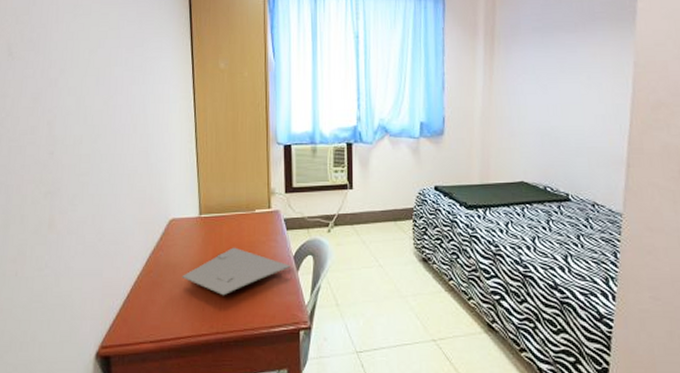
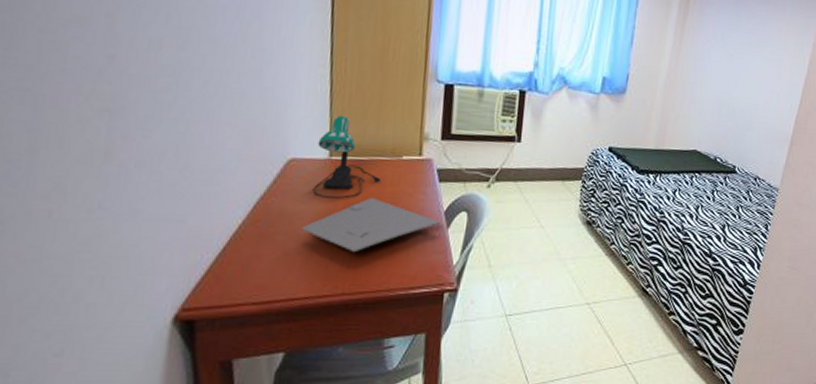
desk lamp: none [189,180,240,250] -> present [313,115,381,199]

